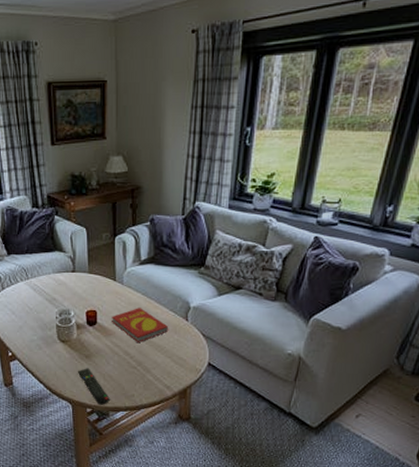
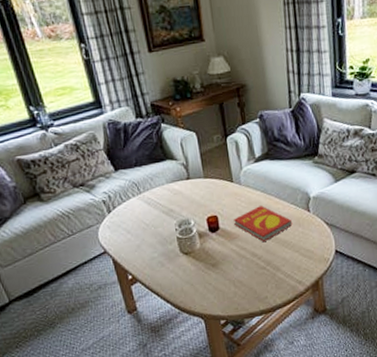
remote control: present [77,368,110,405] -> none [205,277,243,314]

